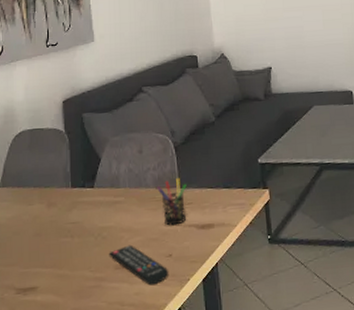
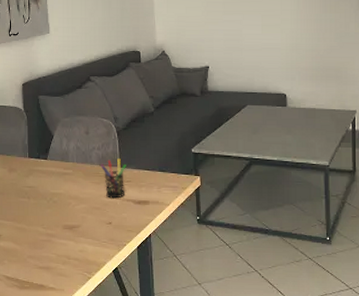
remote control: present [109,244,168,286] -> none [58,210,108,246]

